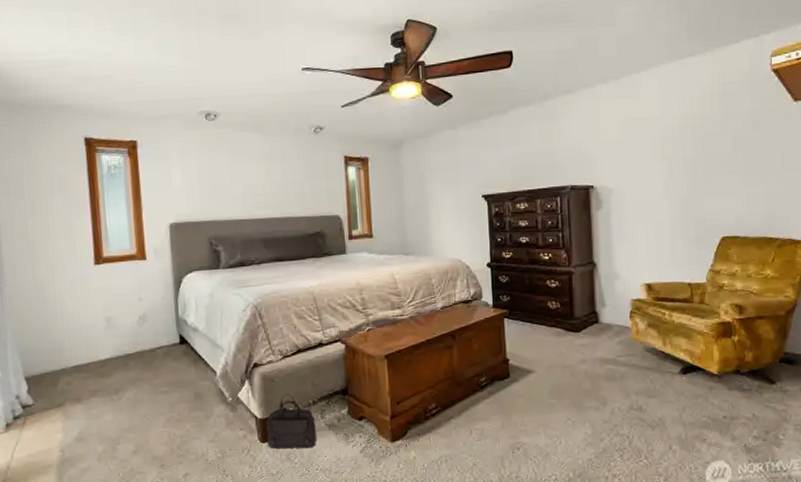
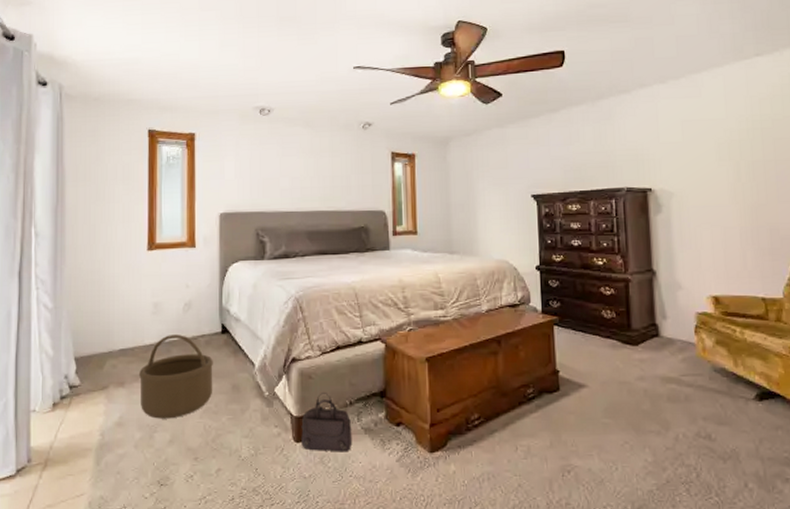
basket: none [95,348,175,431] -> present [138,335,213,419]

